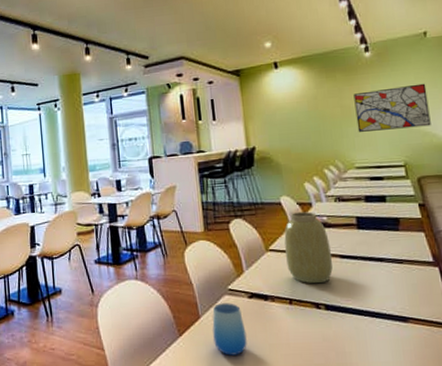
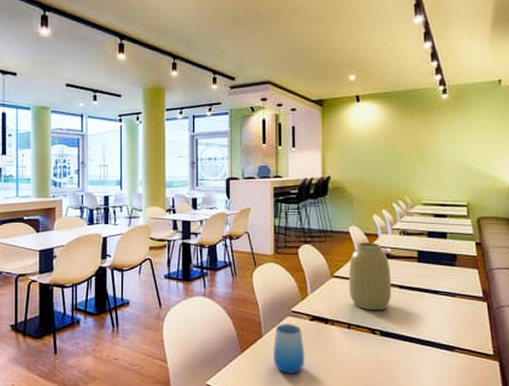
wall art: present [353,83,431,132] -> none [428,129,495,170]

